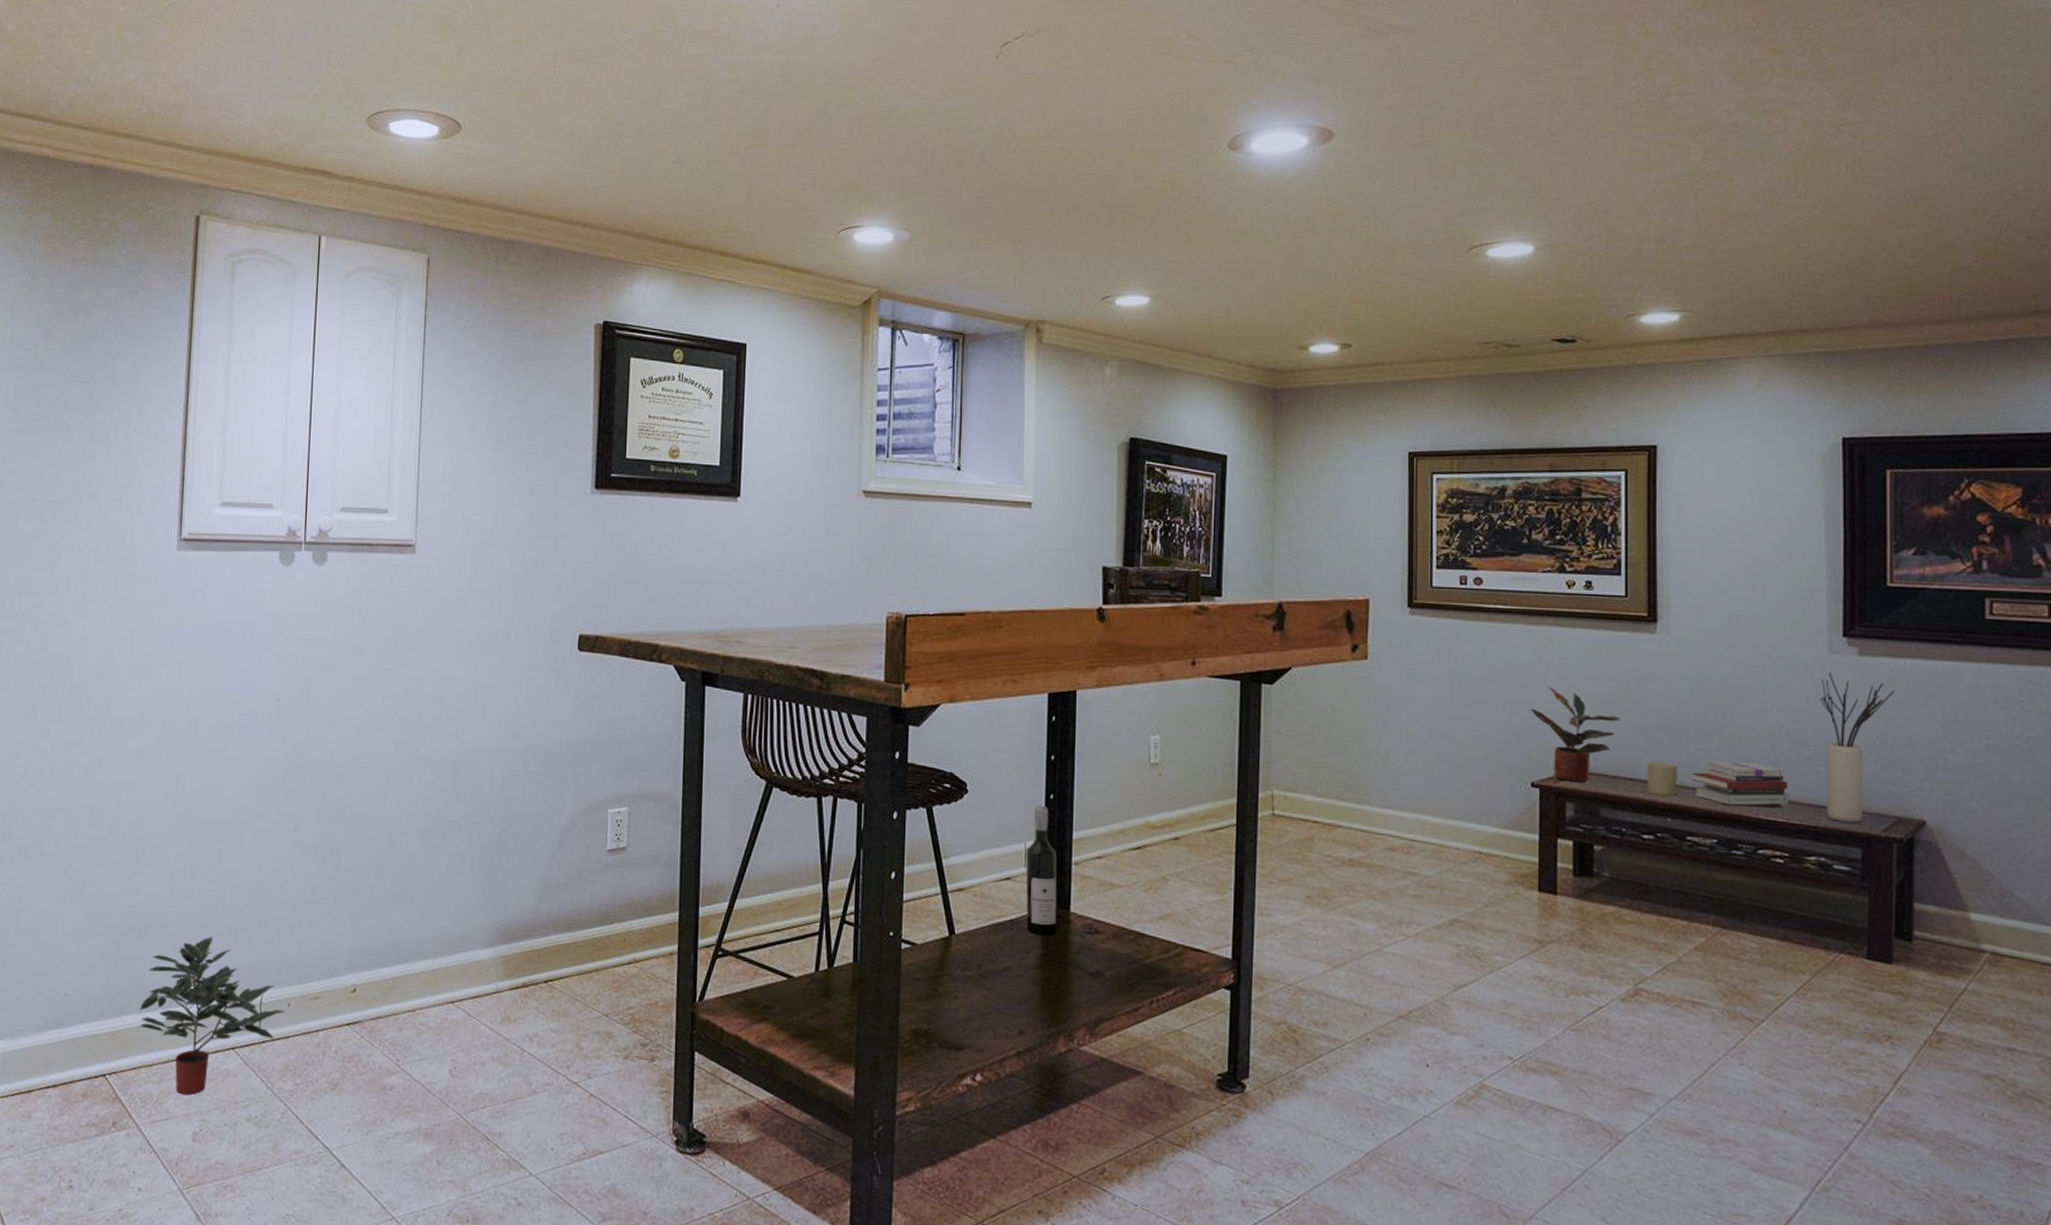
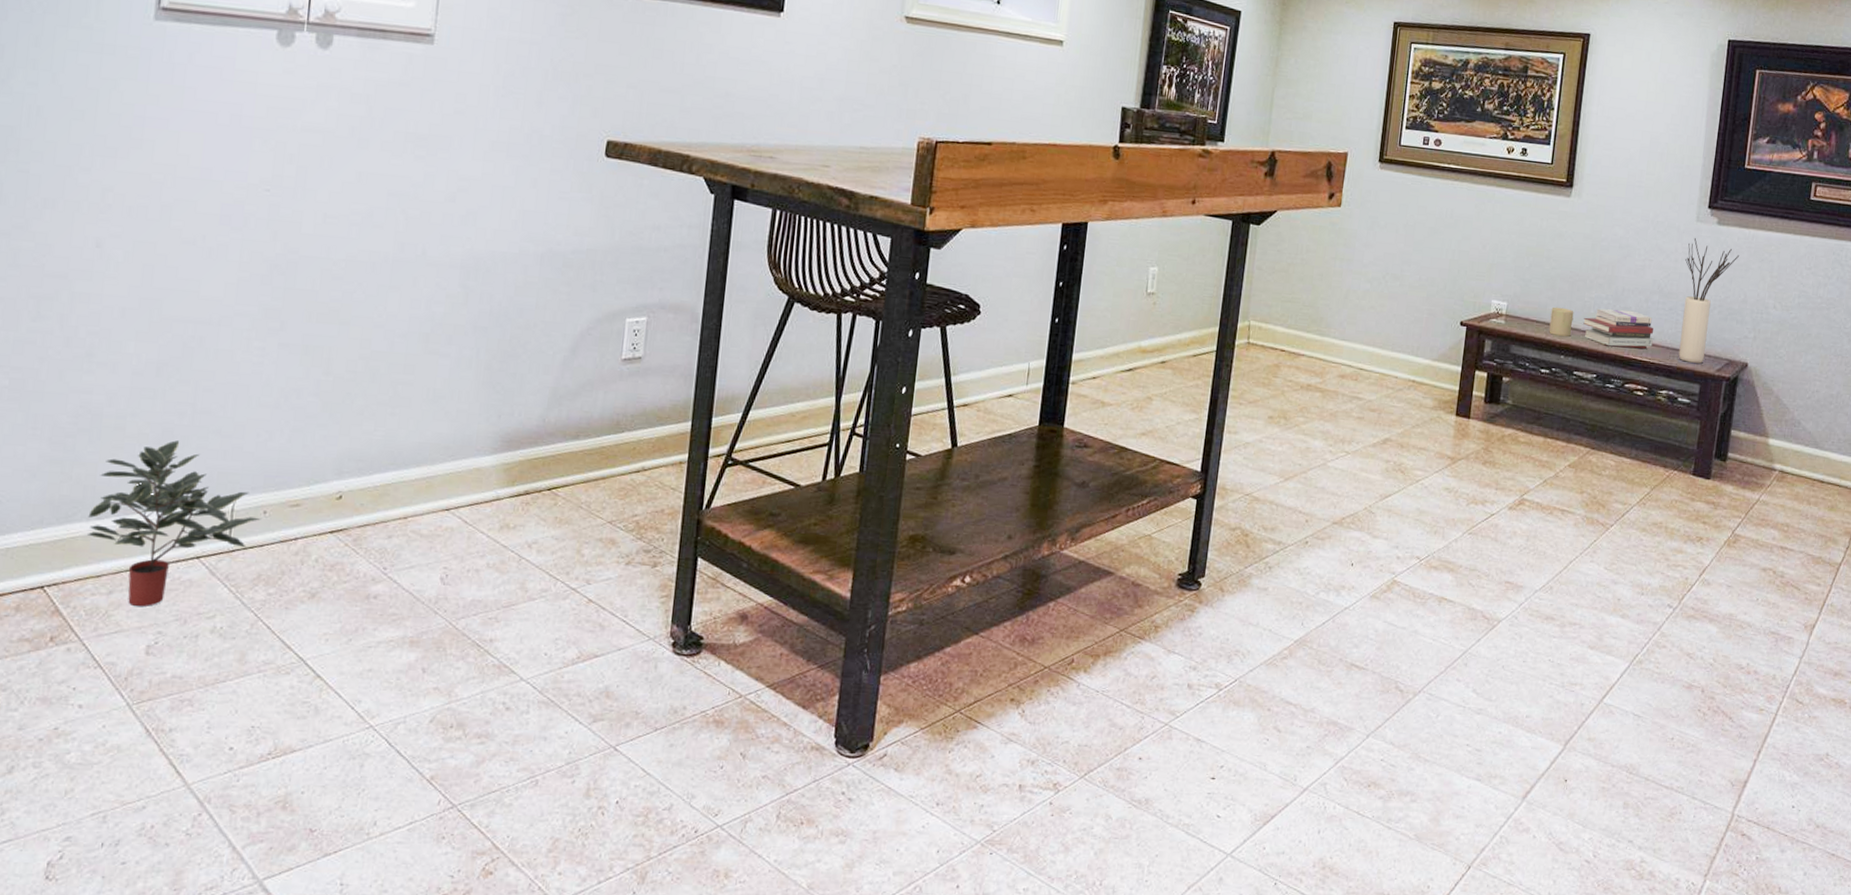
bottle: present [1025,805,1057,936] -> none [1023,328,1057,449]
potted plant: present [1530,686,1620,782] -> none [1466,238,1535,323]

